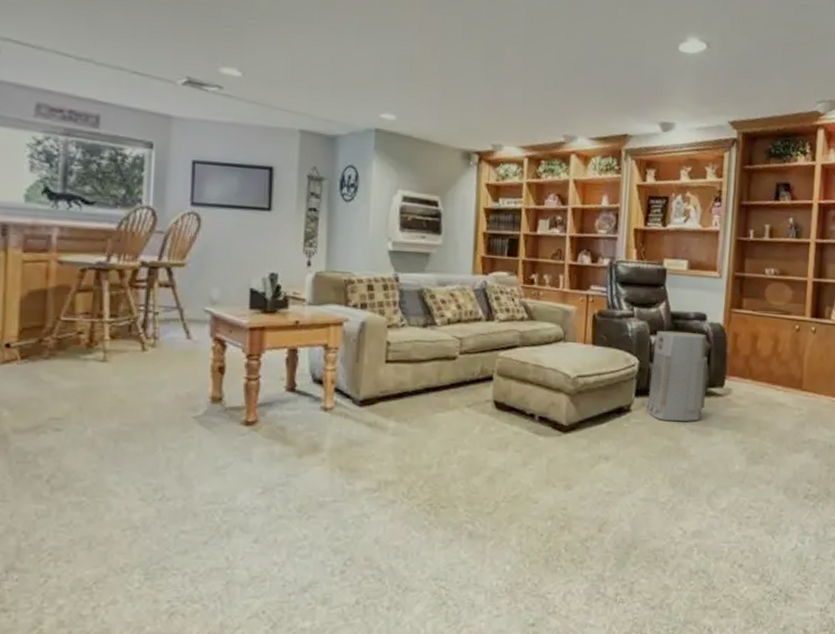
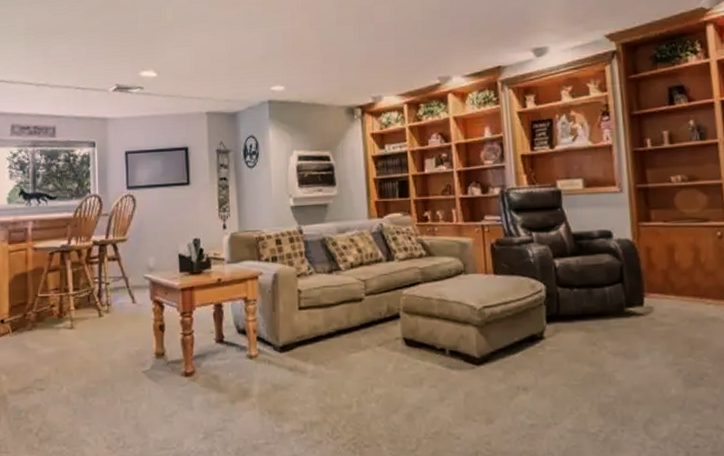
air purifier: present [645,330,708,422] -> none [558,251,625,347]

